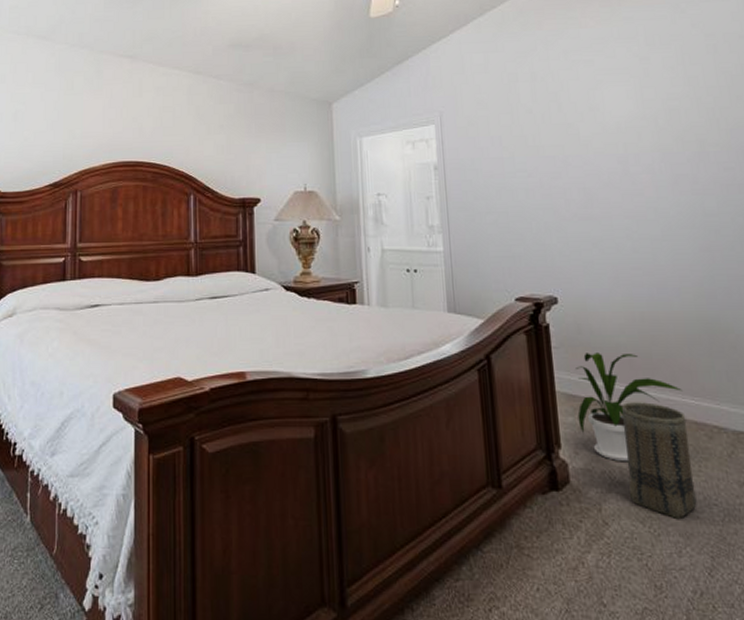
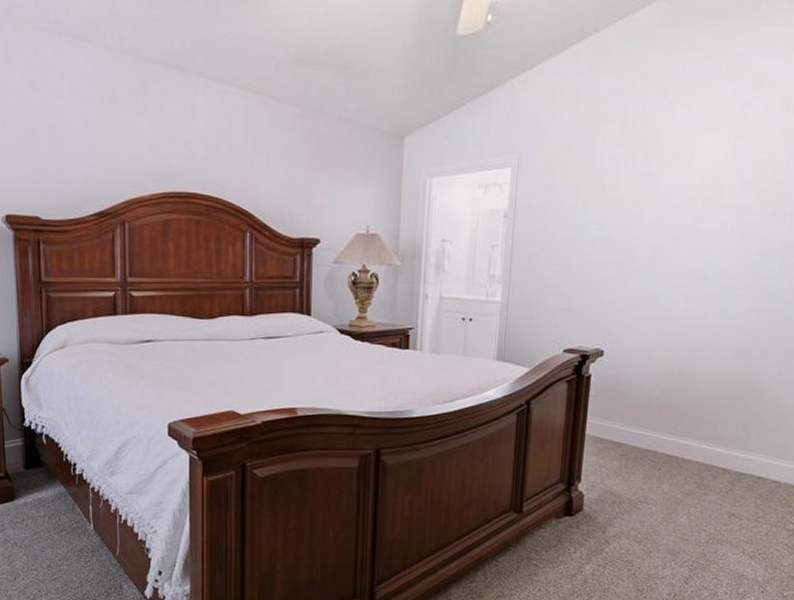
house plant: present [576,353,683,462] -> none [600,402,700,495]
basket: present [622,402,697,519] -> none [632,446,698,540]

